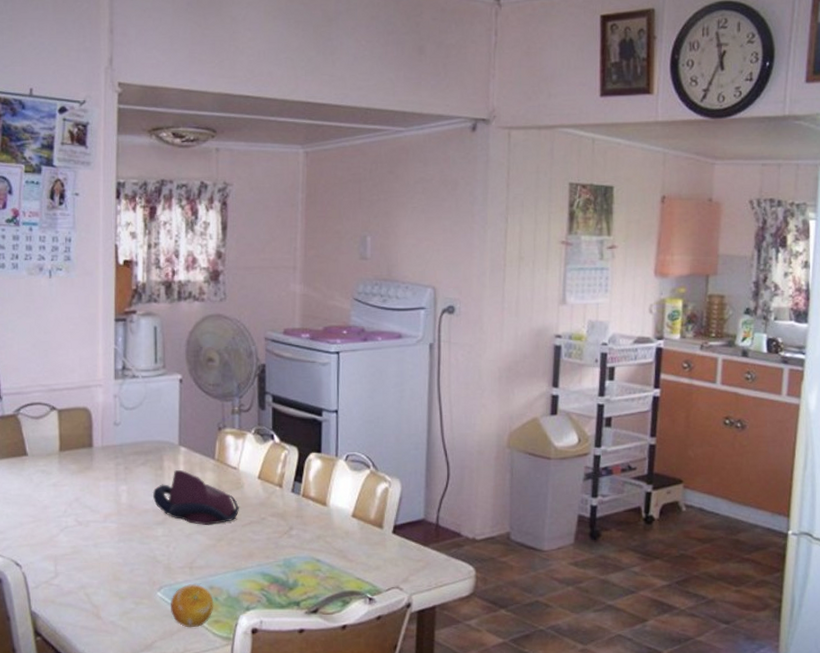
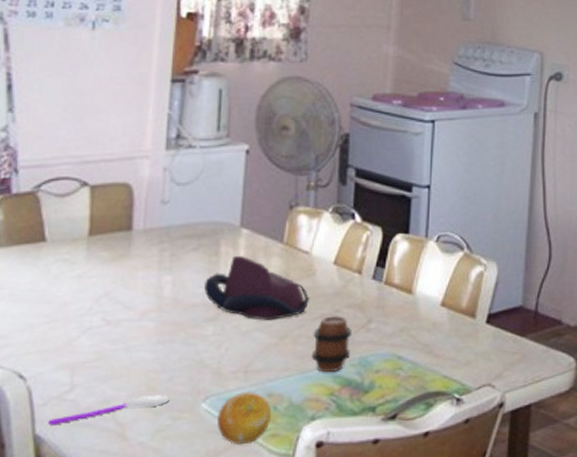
spoon: none [41,584,132,605] -> present [48,395,170,426]
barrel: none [244,522,277,570] -> present [312,315,353,372]

